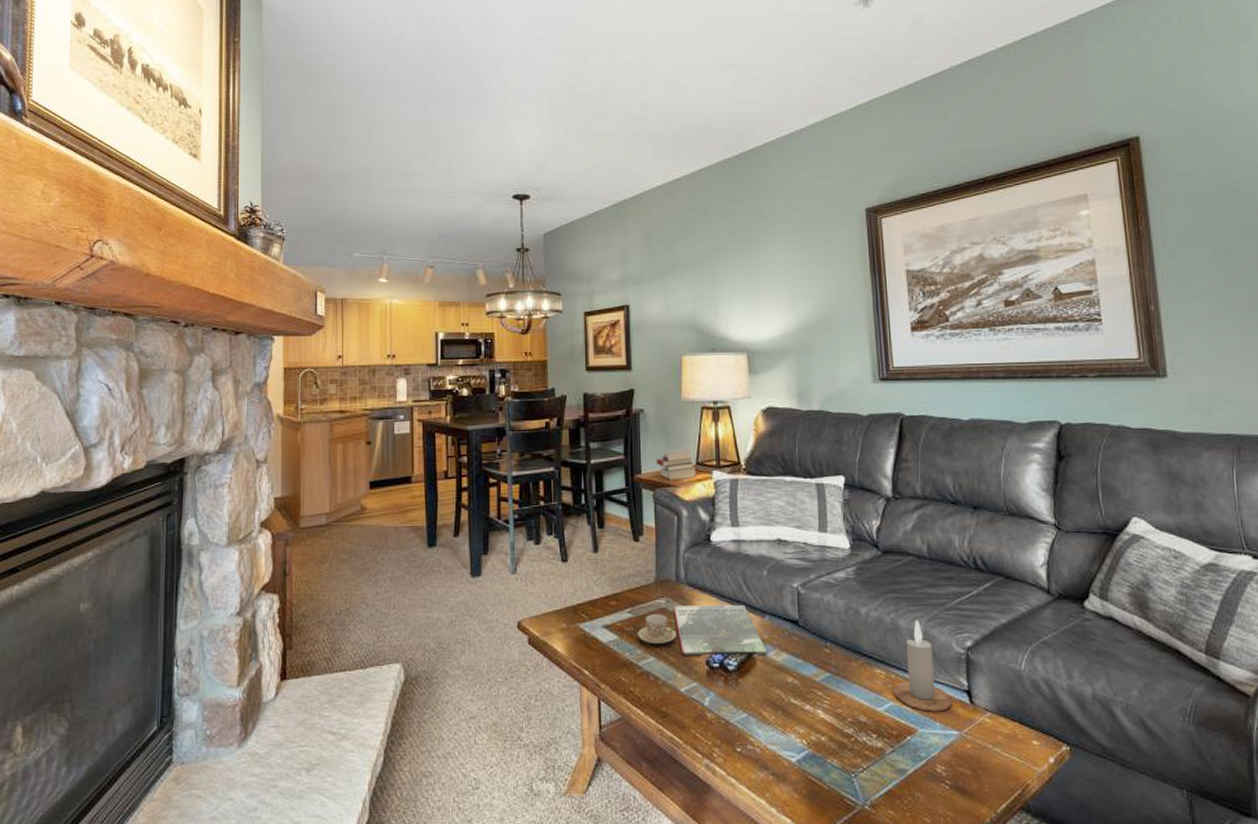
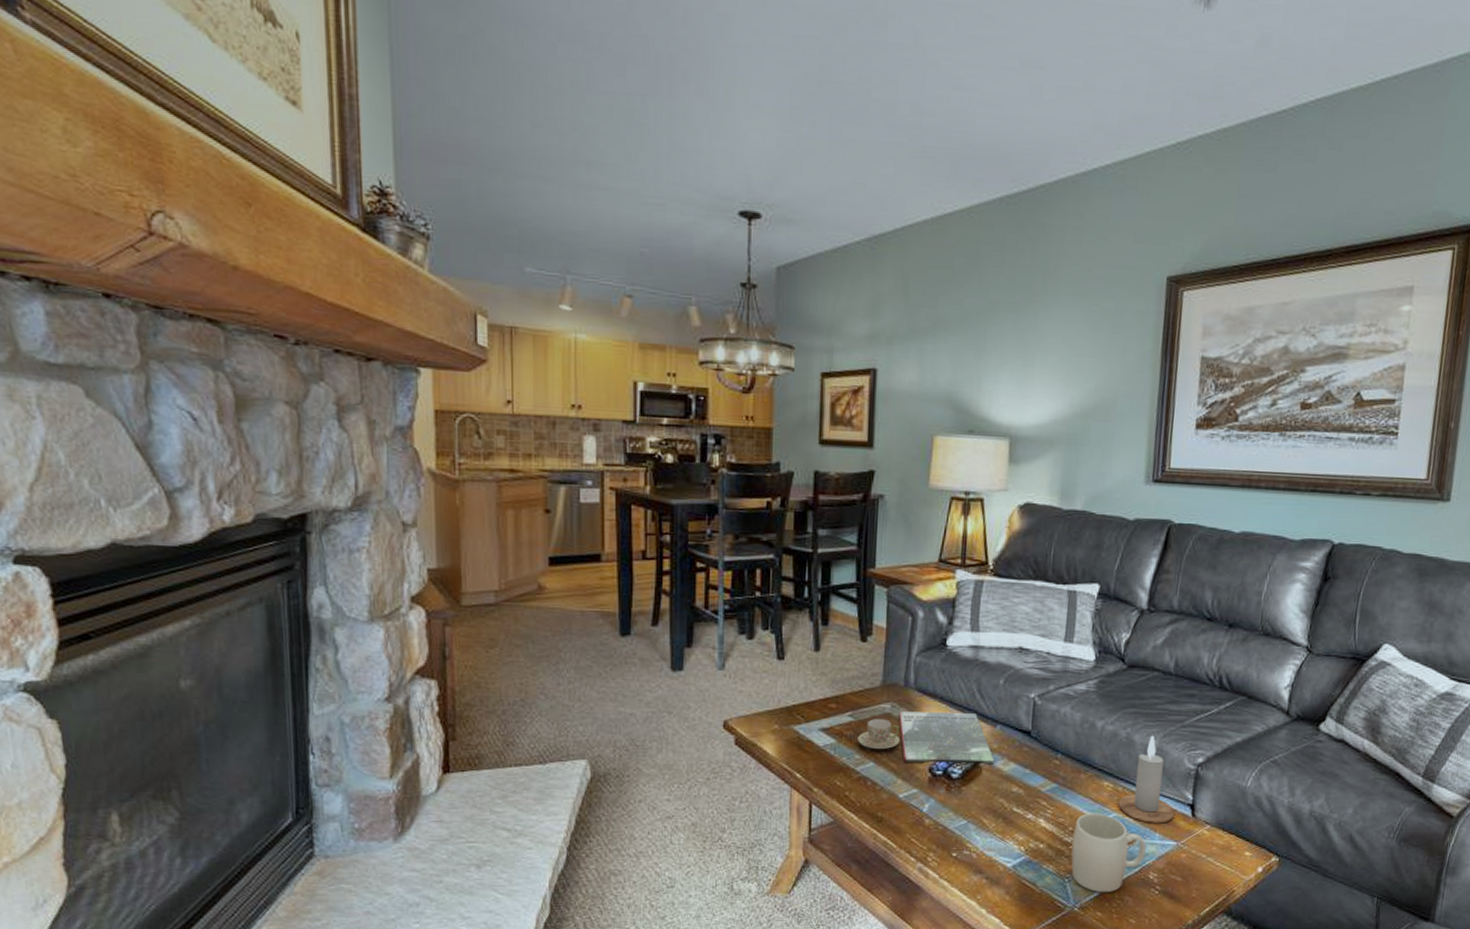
books: present [655,448,697,481] -> none [893,542,939,578]
mug: none [853,702,929,788] -> present [1071,812,1146,892]

